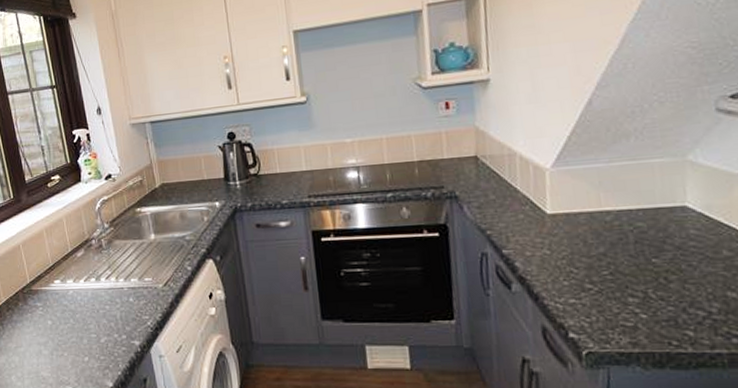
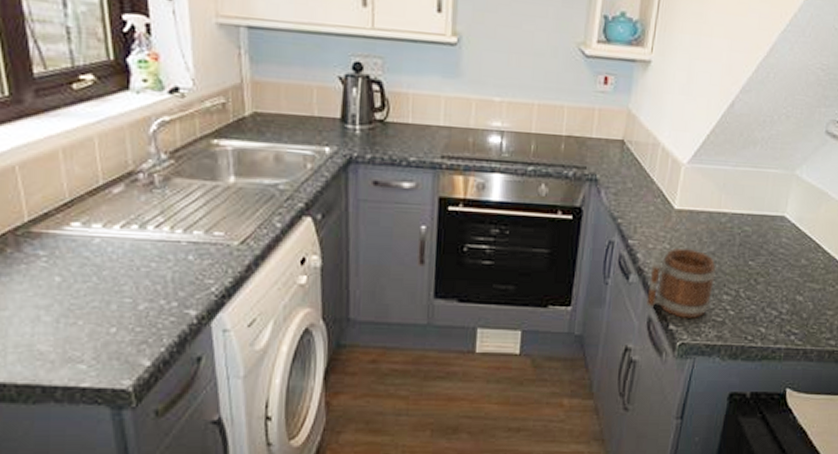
mug: none [534,252,614,325] -> present [646,249,716,318]

